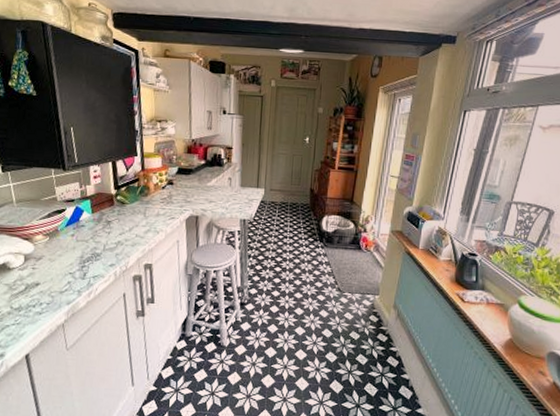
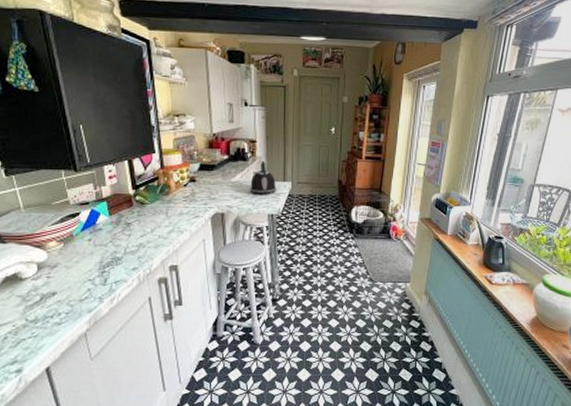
kettle: none [224,167,250,201] -> present [250,160,277,195]

